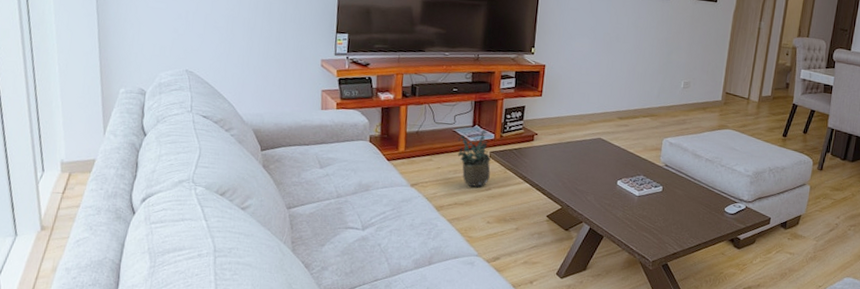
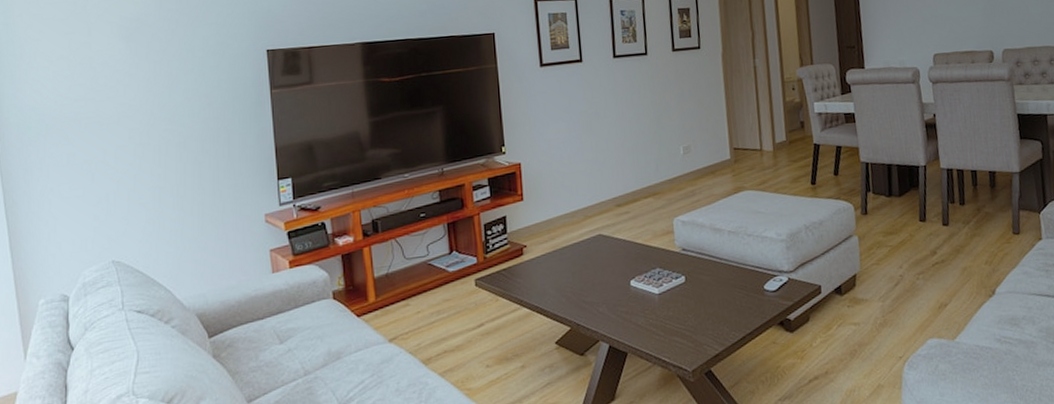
potted plant: present [457,129,491,188] -> none [435,254,480,328]

